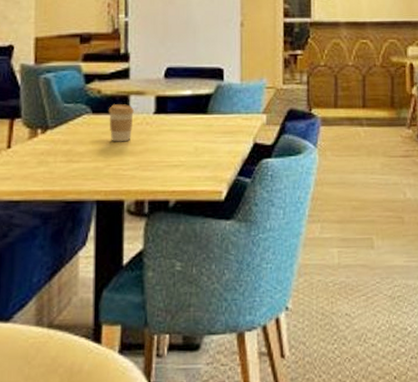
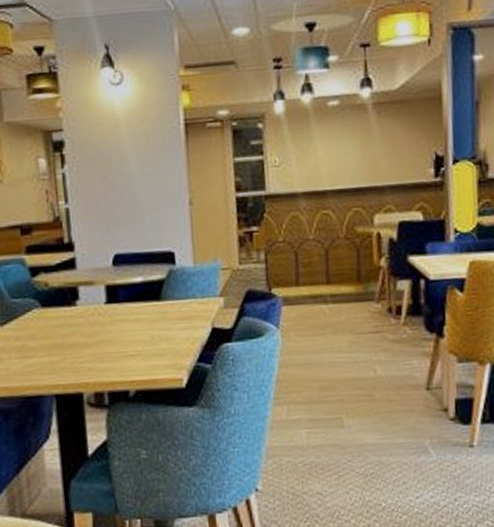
coffee cup: present [108,104,135,142] -> none [57,295,85,335]

